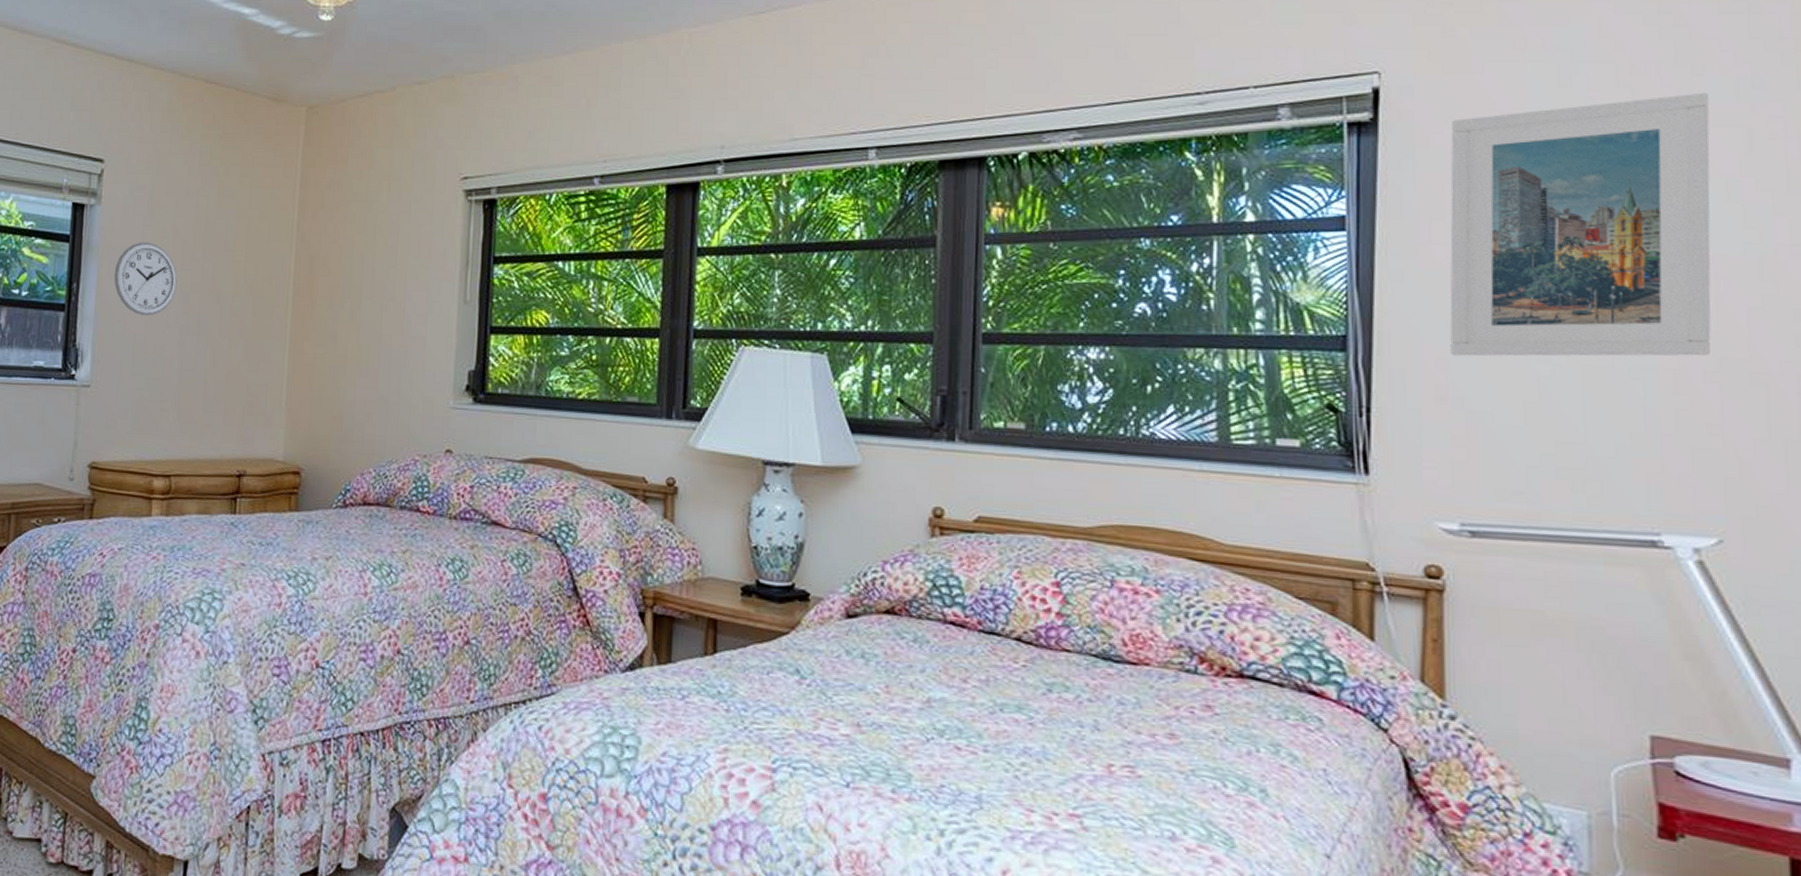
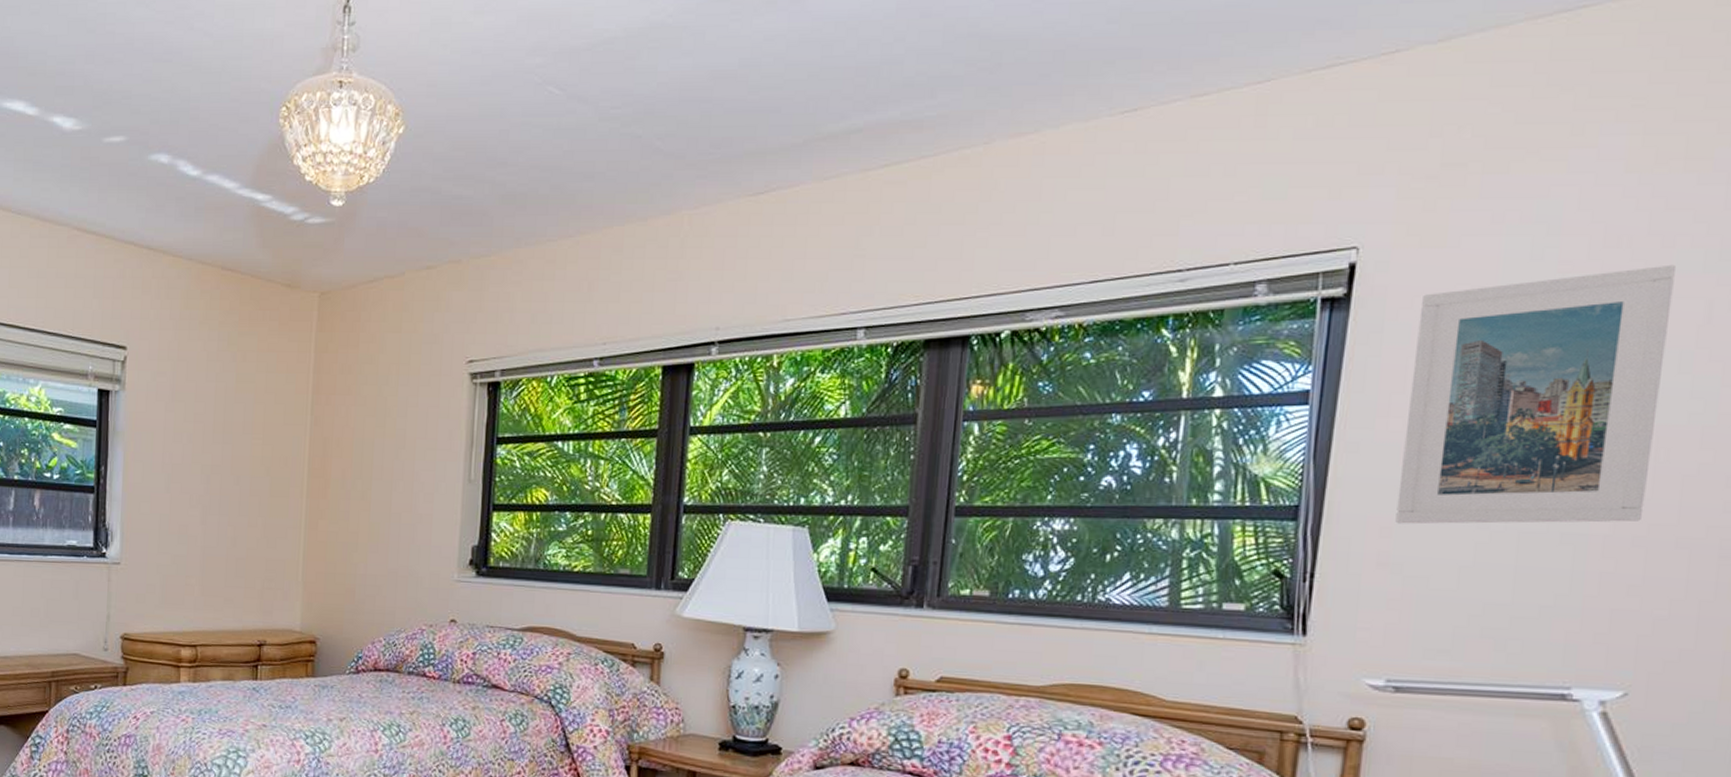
wall clock: present [114,242,177,316] -> none [139,426,199,497]

